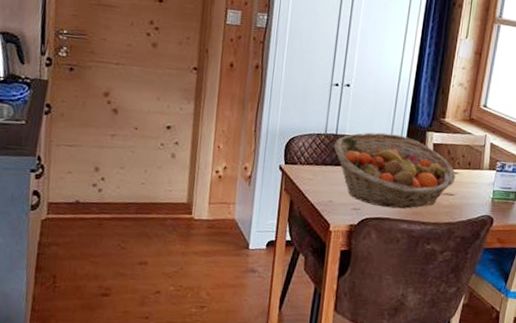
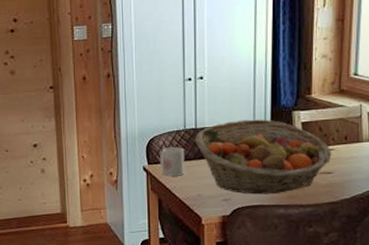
mug: none [297,149,323,180] -> present [160,147,185,176]

